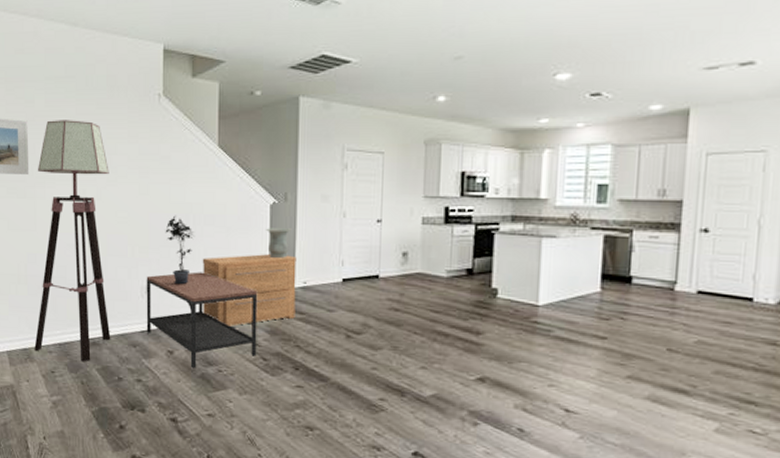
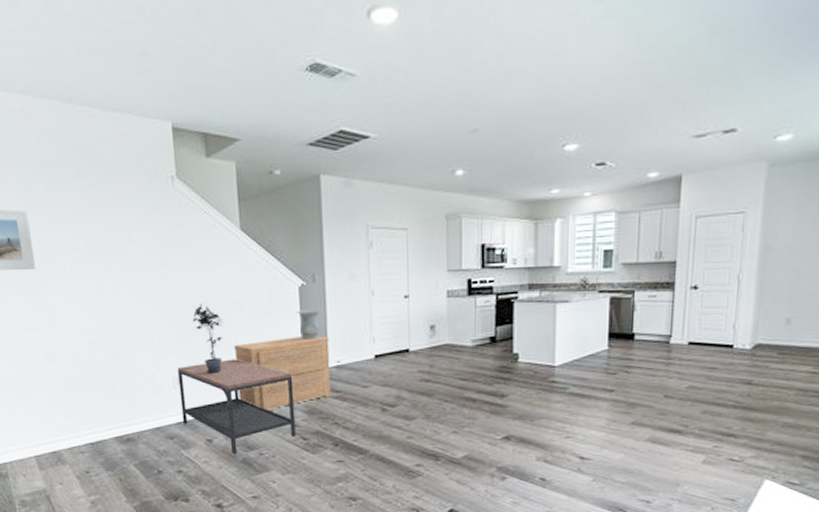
floor lamp: present [34,120,111,362] -> none [45,208,146,459]

